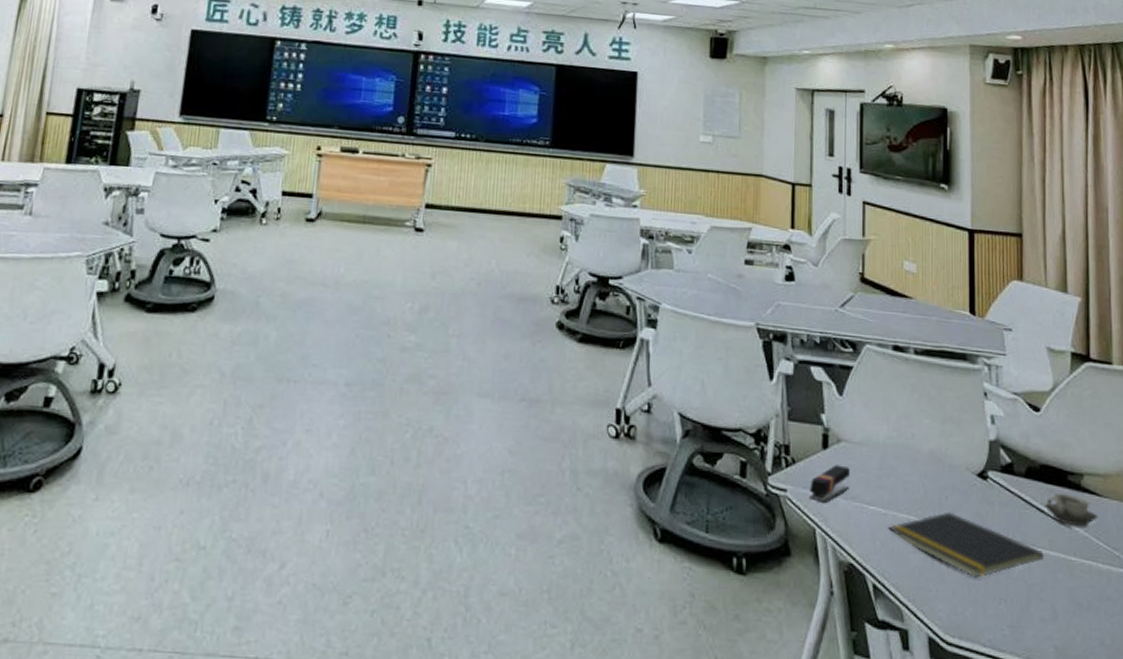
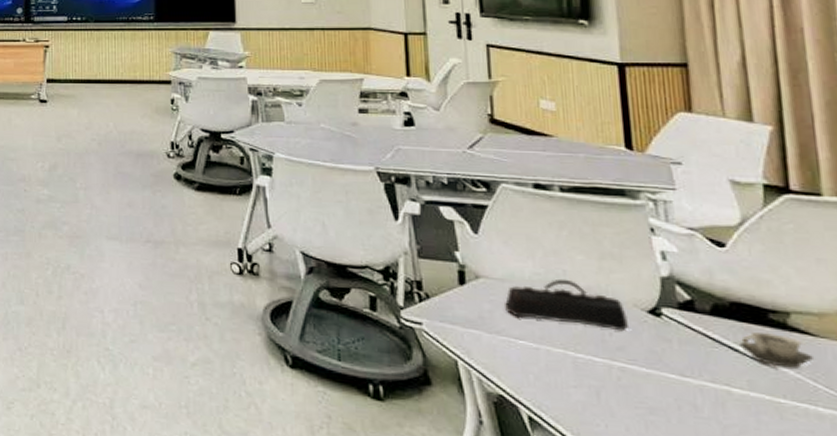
stapler: present [809,465,850,504] -> none [447,300,493,337]
pencil case: none [860,442,962,495] -> present [503,278,630,332]
notepad: present [887,511,1045,578] -> none [541,348,743,416]

